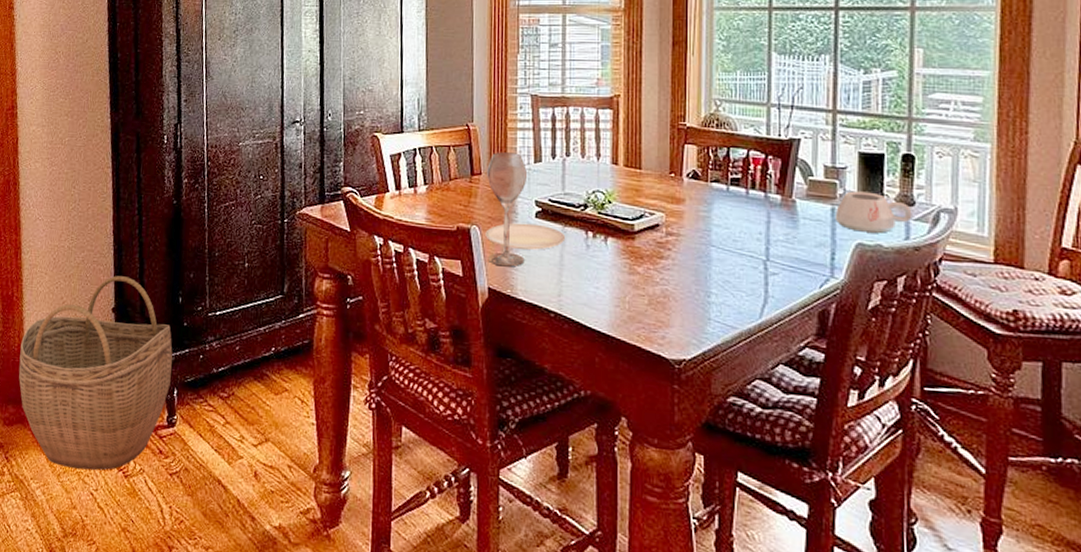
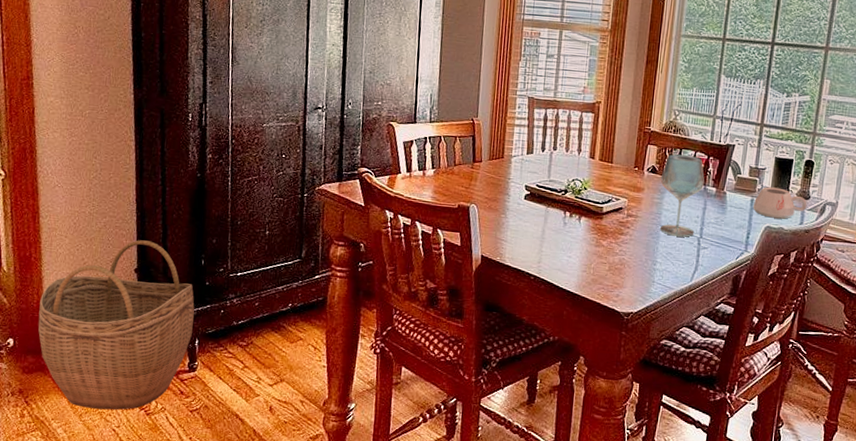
plate: present [485,223,566,250] -> none [482,203,548,226]
wineglass: present [487,152,528,267] -> none [483,144,521,239]
wine glass: none [705,154,765,260] -> present [660,154,705,237]

